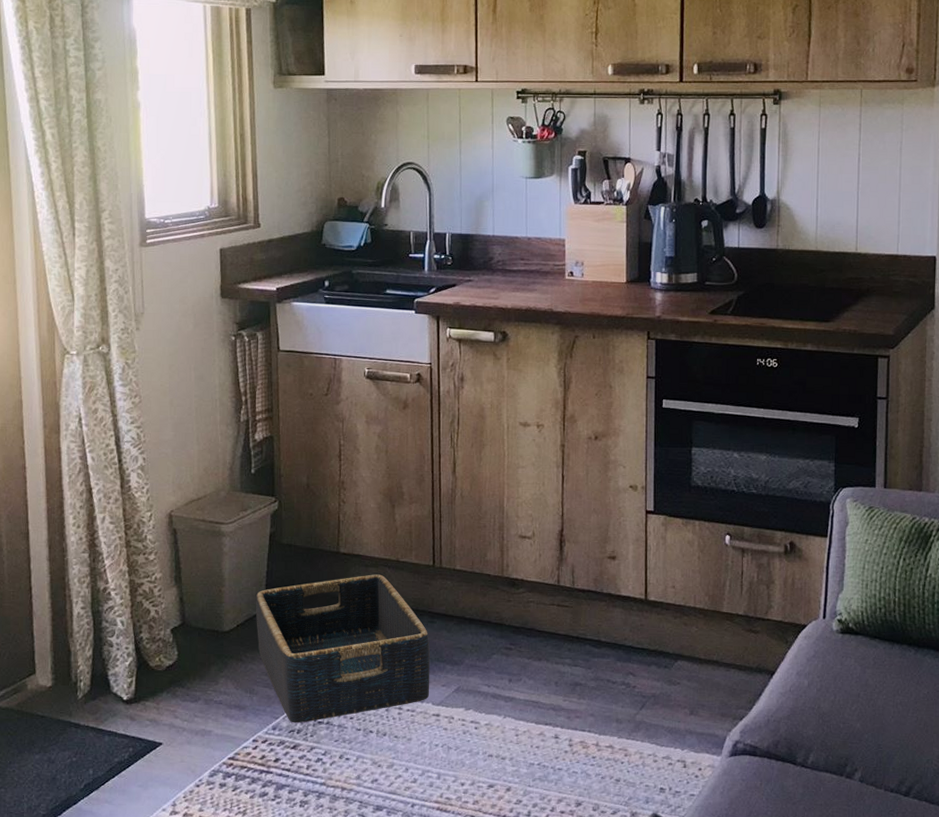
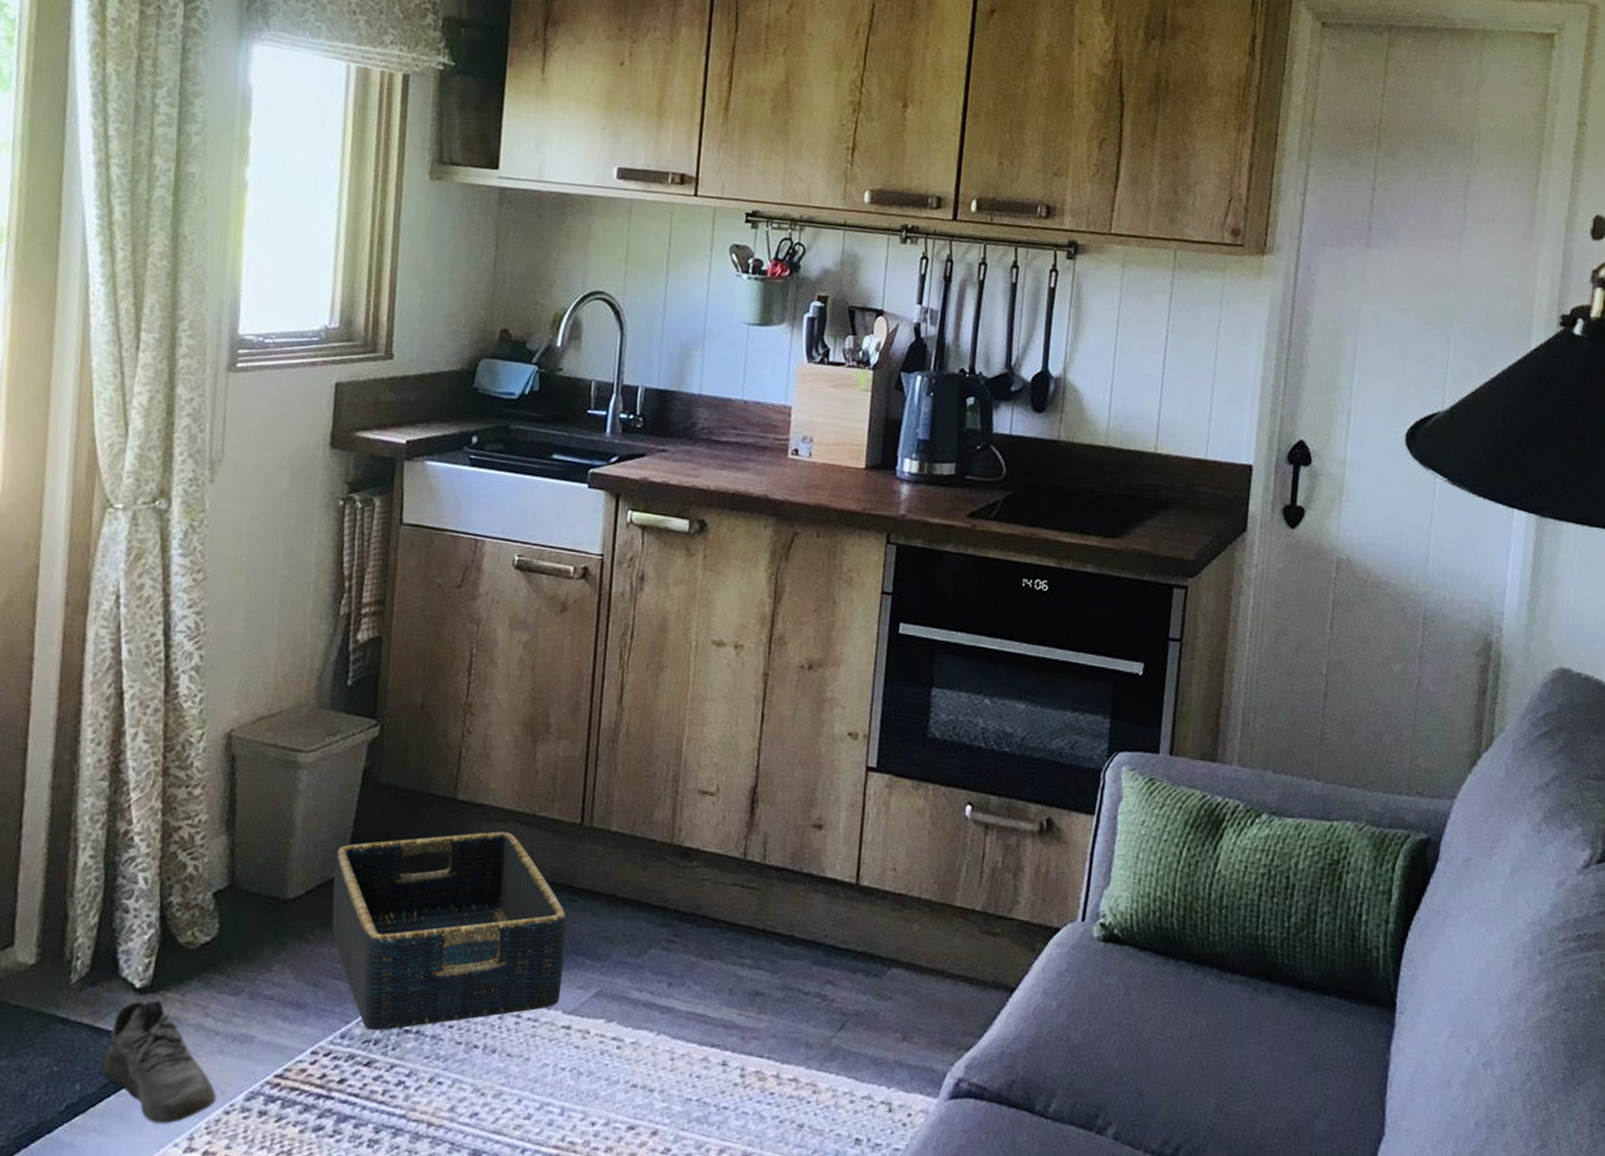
athletic shoe: none [106,708,189,795] -> present [102,1000,217,1124]

